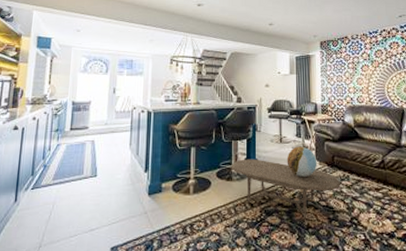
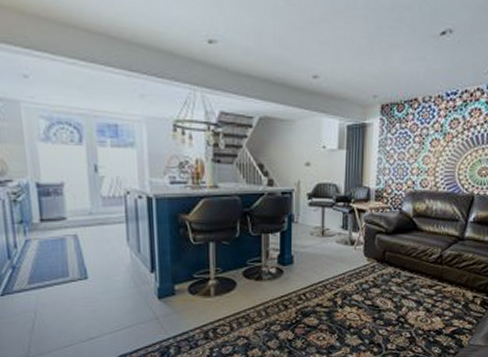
coffee table: present [231,159,341,220] -> none [261,255,390,320]
decorative sphere: present [287,146,317,178] -> none [329,240,365,276]

